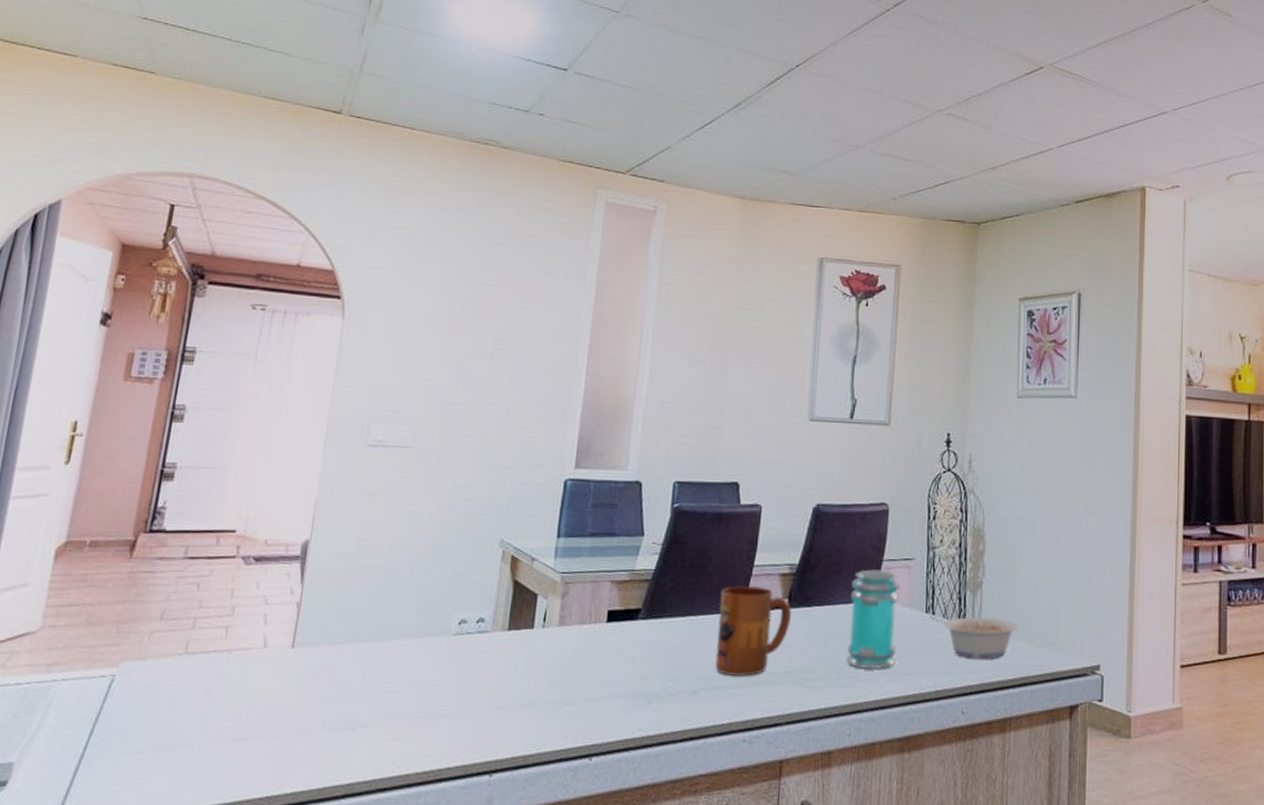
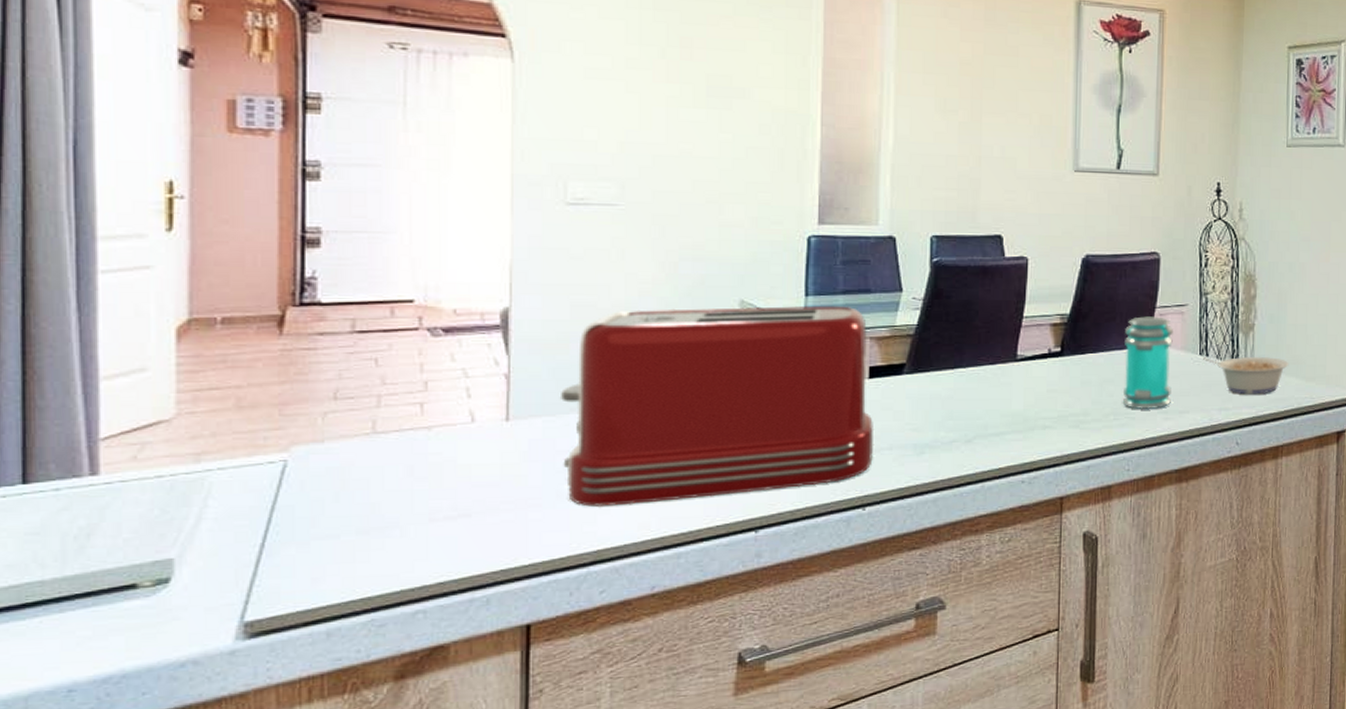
toaster: none [332,546,609,739] -> present [559,305,875,507]
mug: present [715,585,791,677] -> none [988,336,1064,424]

